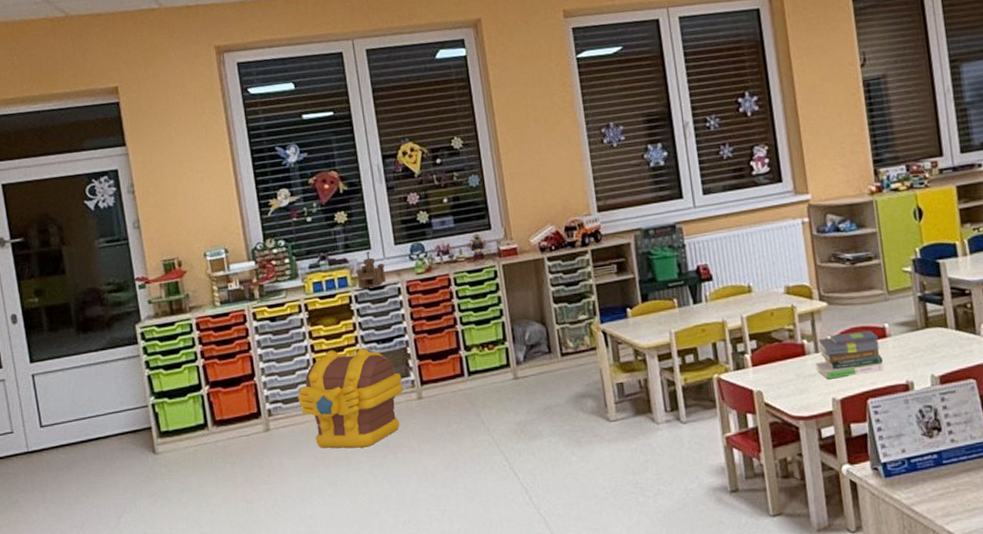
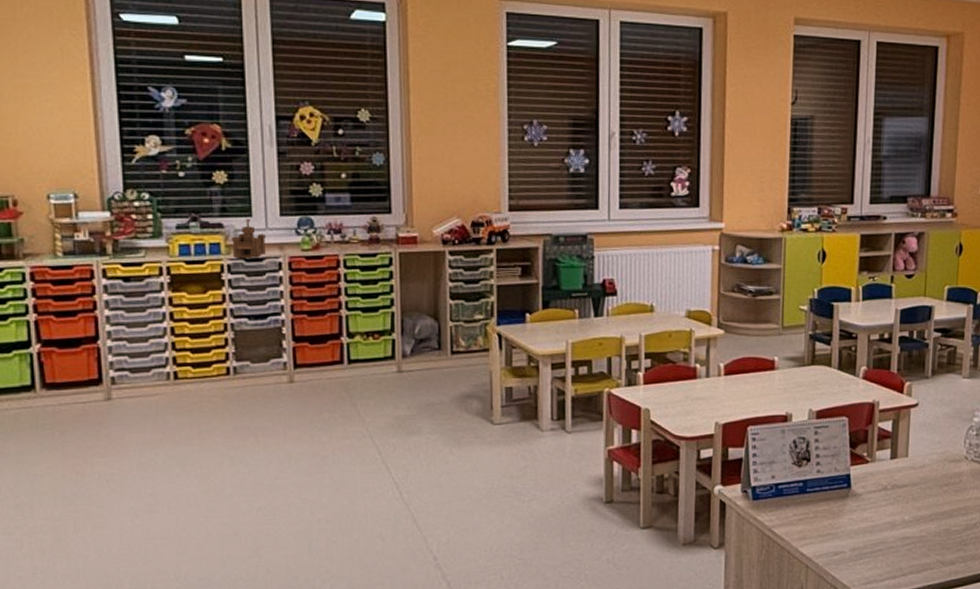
toy chest: present [297,348,403,449] -> none [149,320,273,427]
books: present [816,330,883,380] -> none [704,361,767,404]

